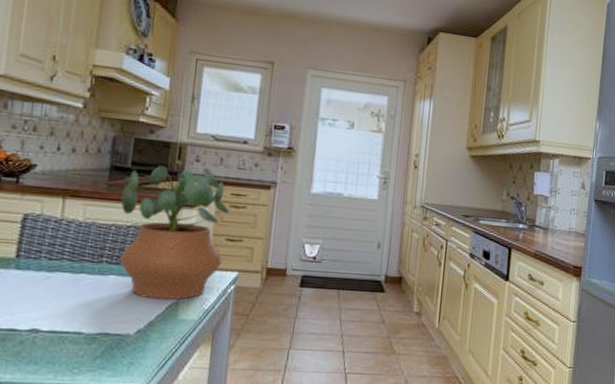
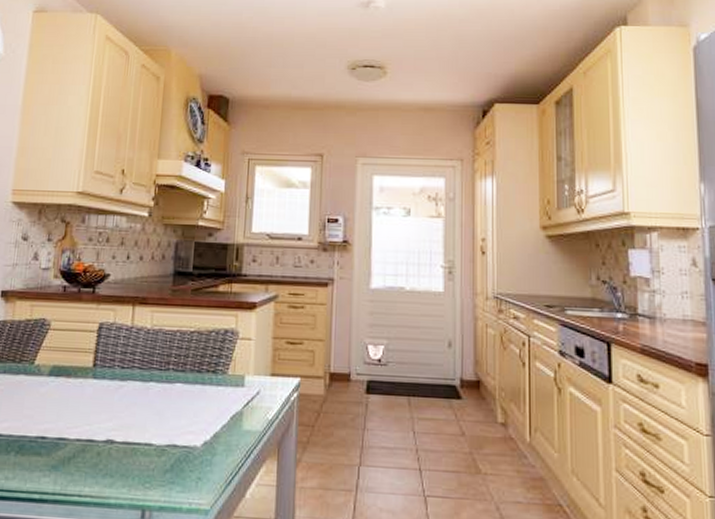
potted plant: present [118,166,229,300] -> none [184,267,288,410]

